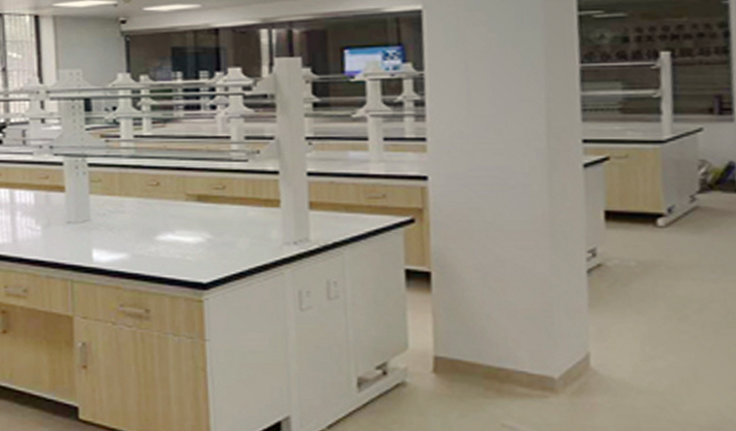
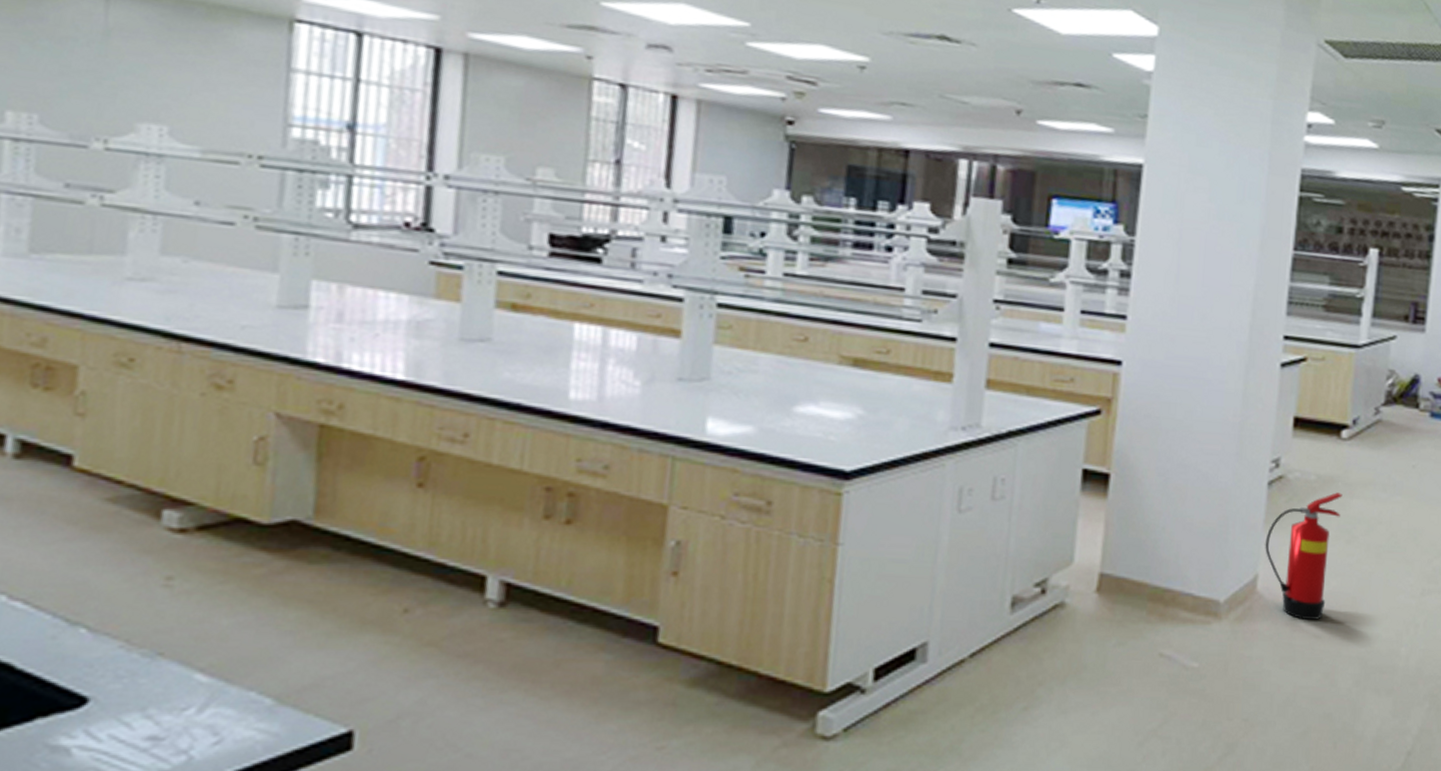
fire extinguisher: none [592,276,668,394] -> present [1265,492,1342,621]

